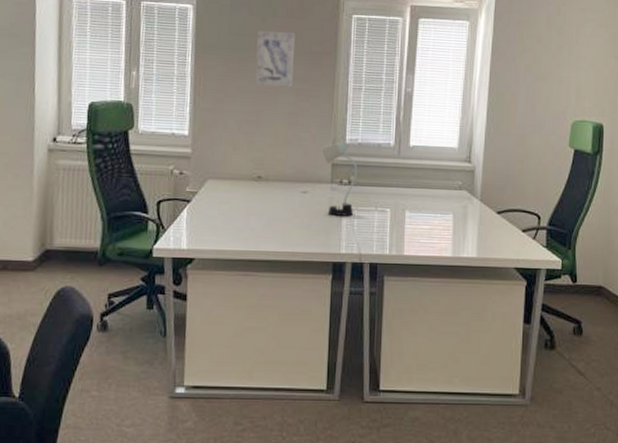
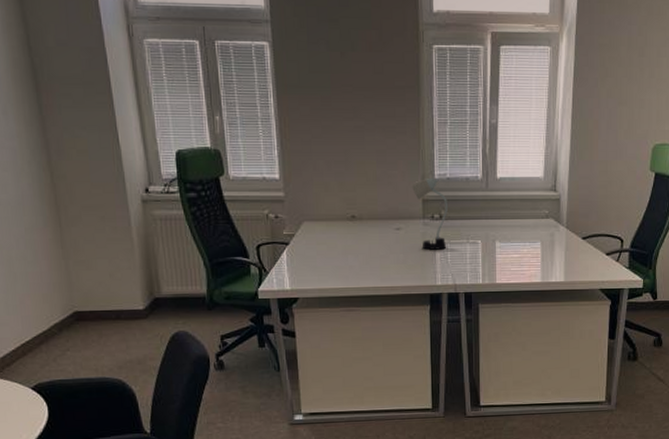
wall art: present [255,31,296,87] -> none [338,67,378,124]

